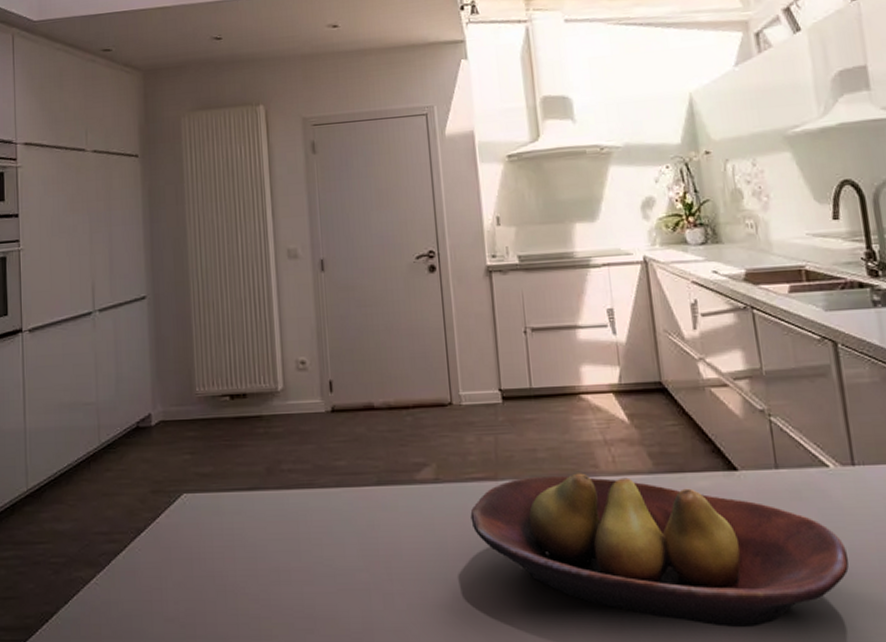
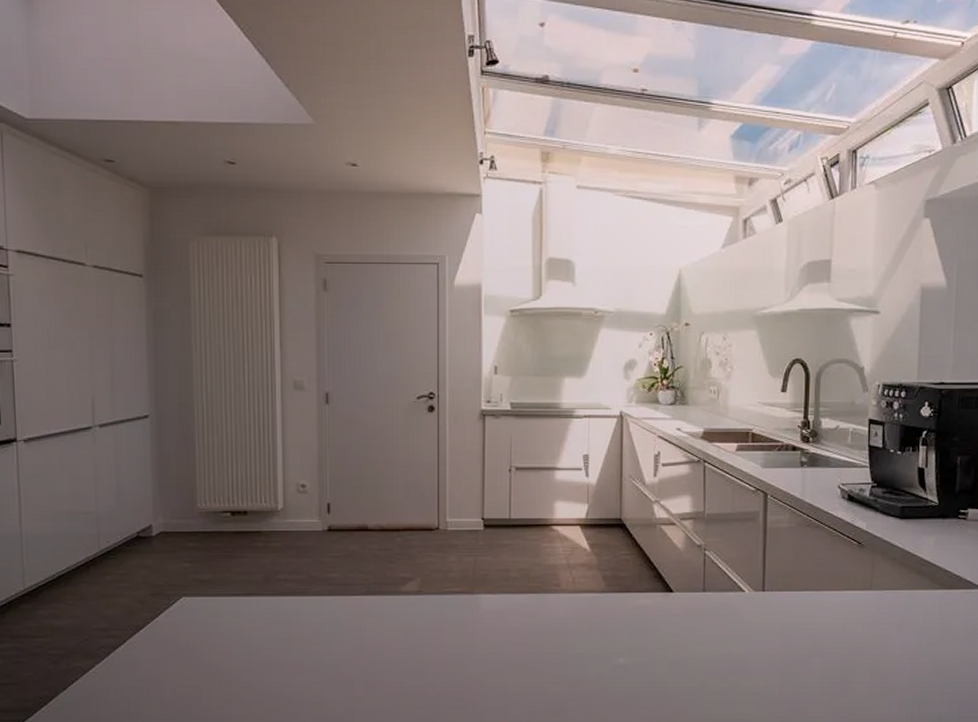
fruit bowl: present [470,473,849,628] -> none [447,590,748,712]

